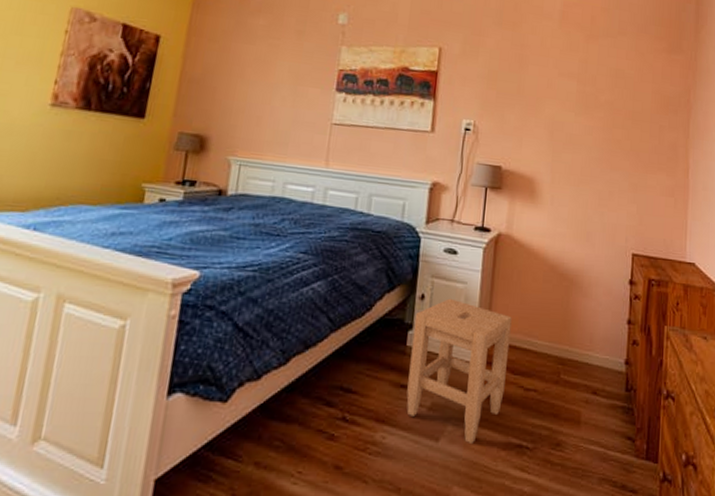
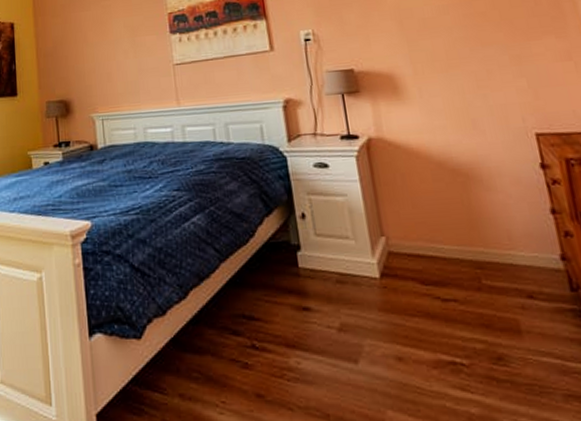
stool: present [406,298,512,445] -> none [300,213,420,365]

